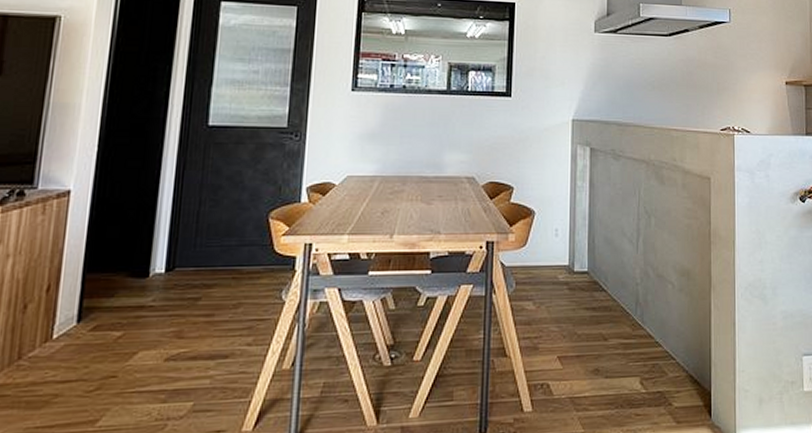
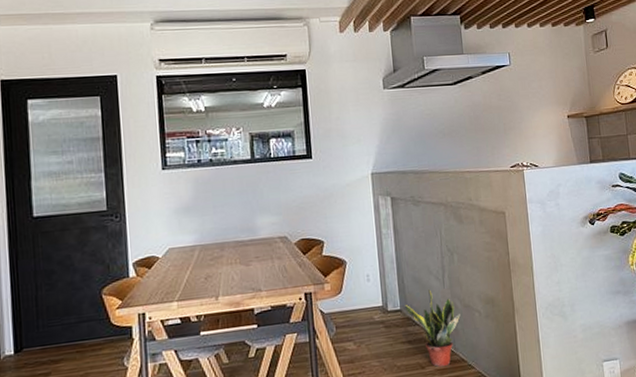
potted plant: none [593,253,652,341] -> present [405,289,460,367]

